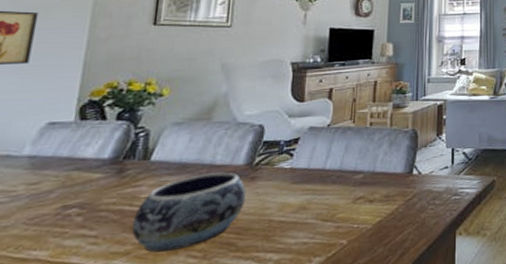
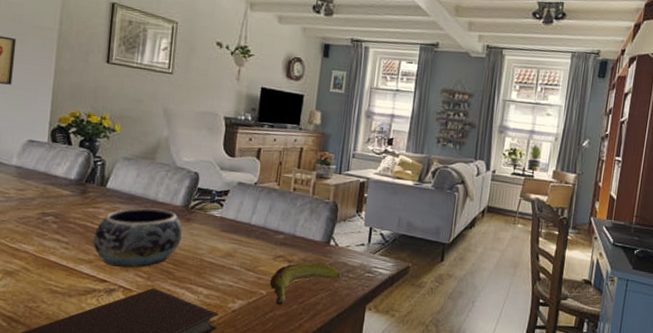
banana: none [350,195,427,252] -> present [269,262,341,305]

